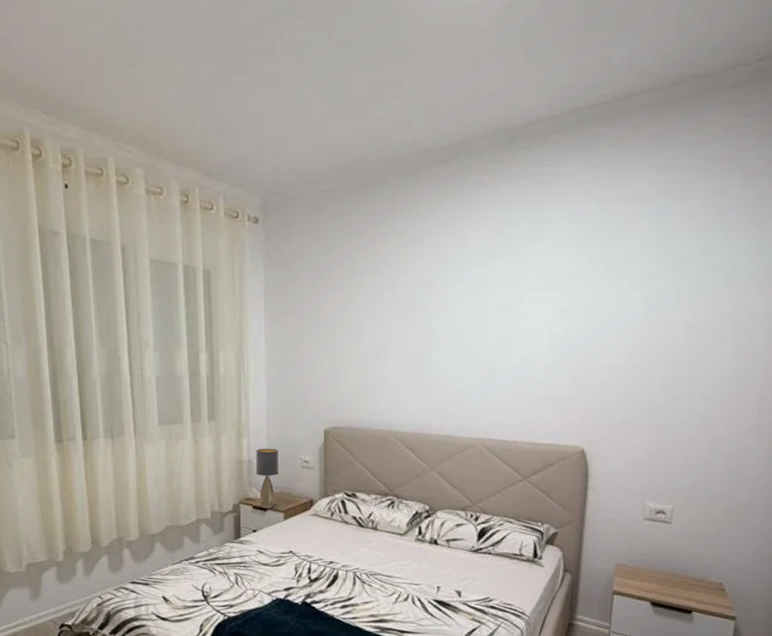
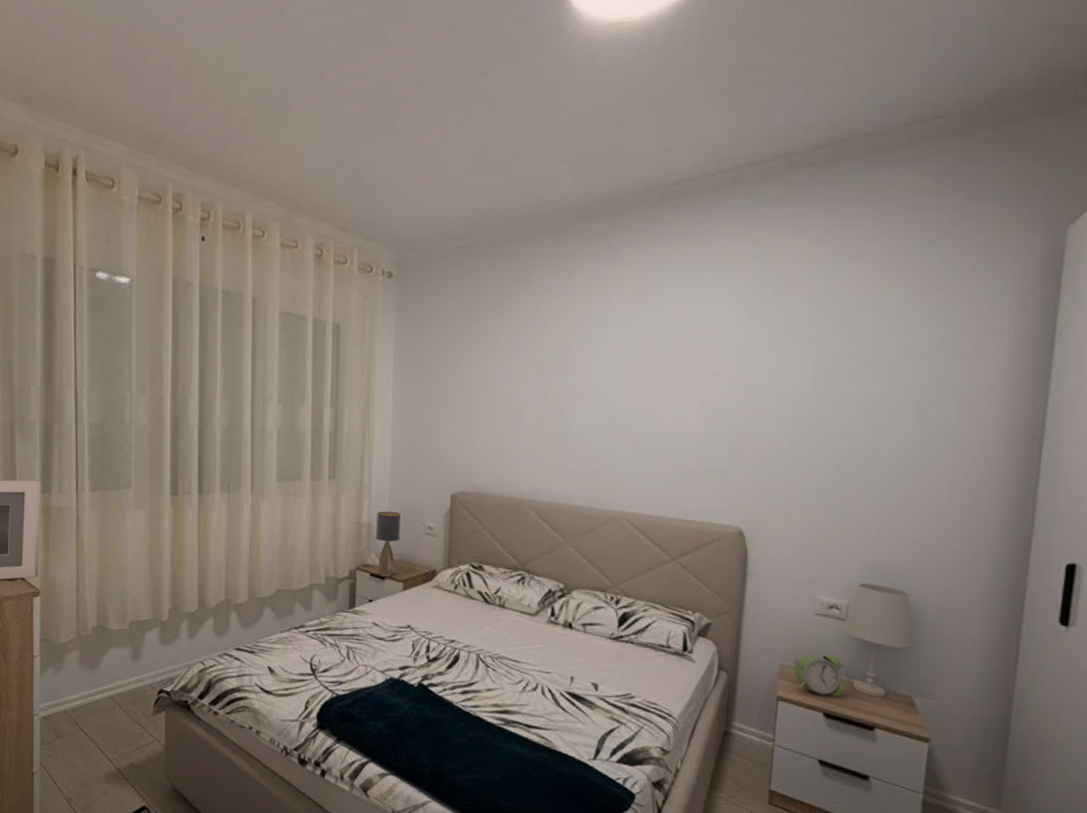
alarm clock: none [626,552,673,588] -> present [793,654,850,697]
table lamp: none [668,490,725,586] -> present [843,582,913,698]

